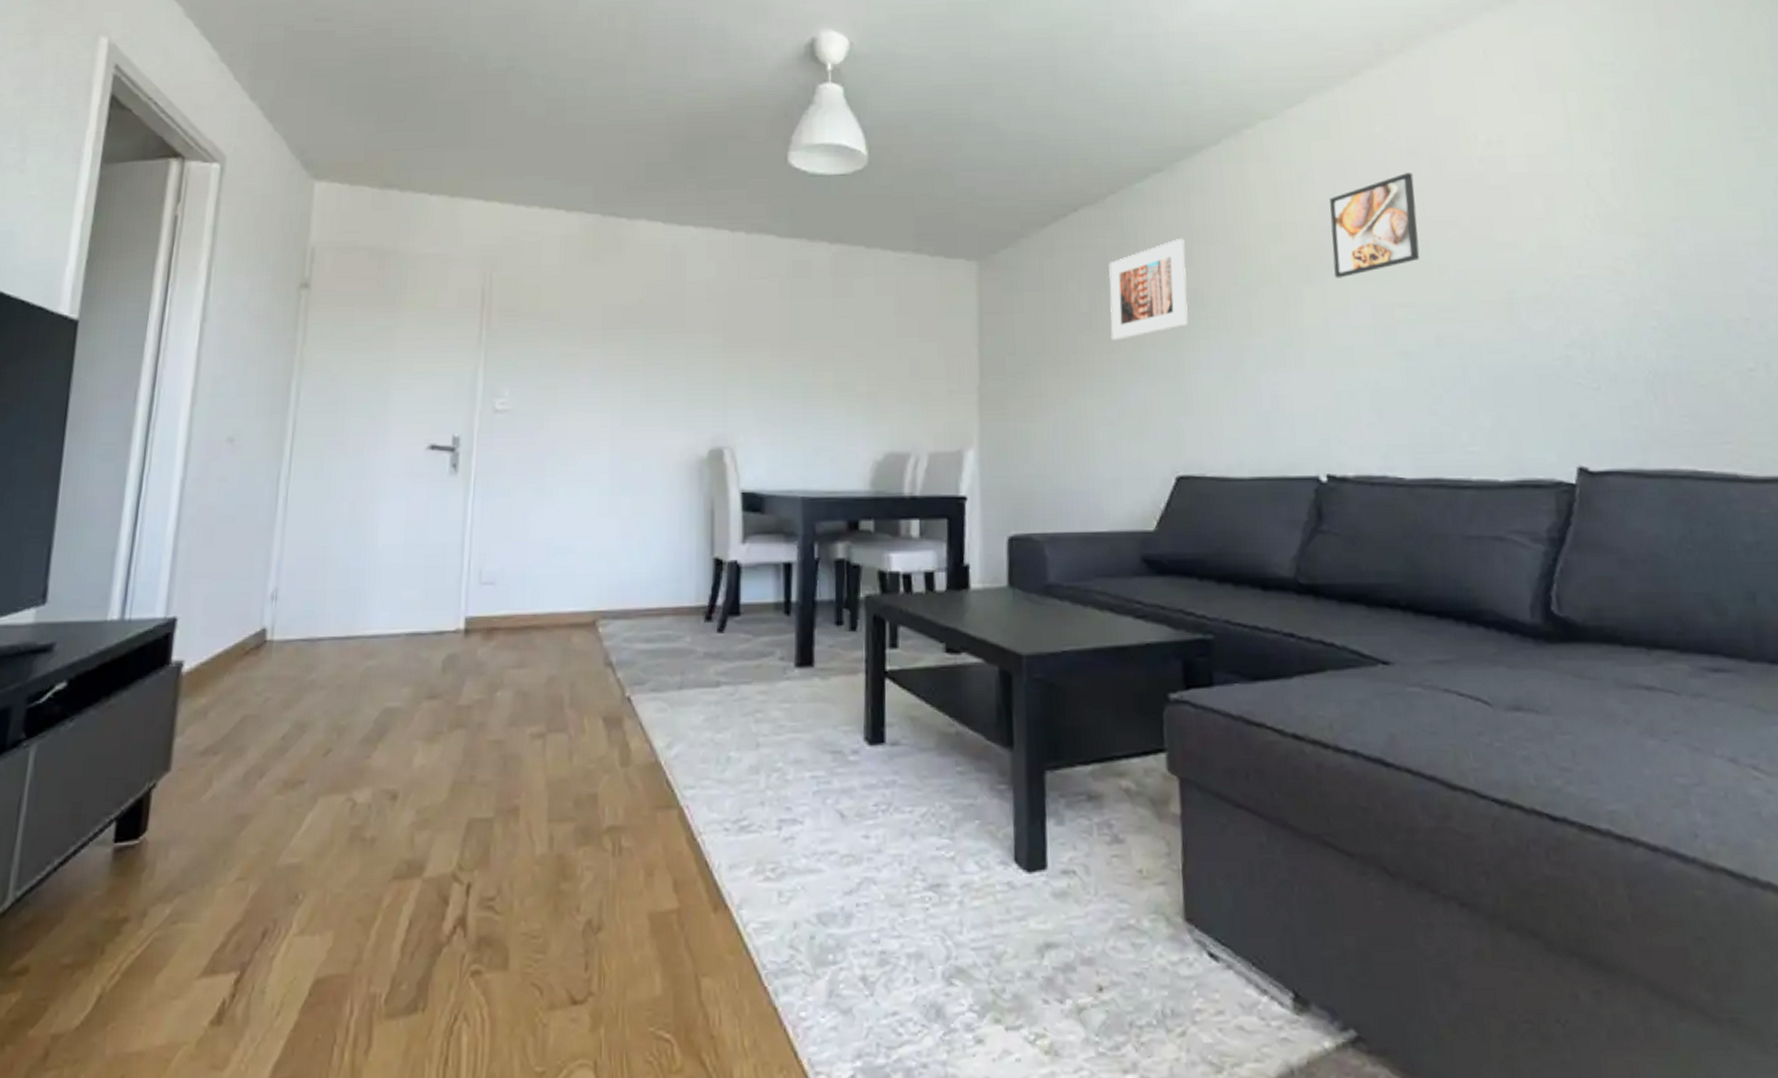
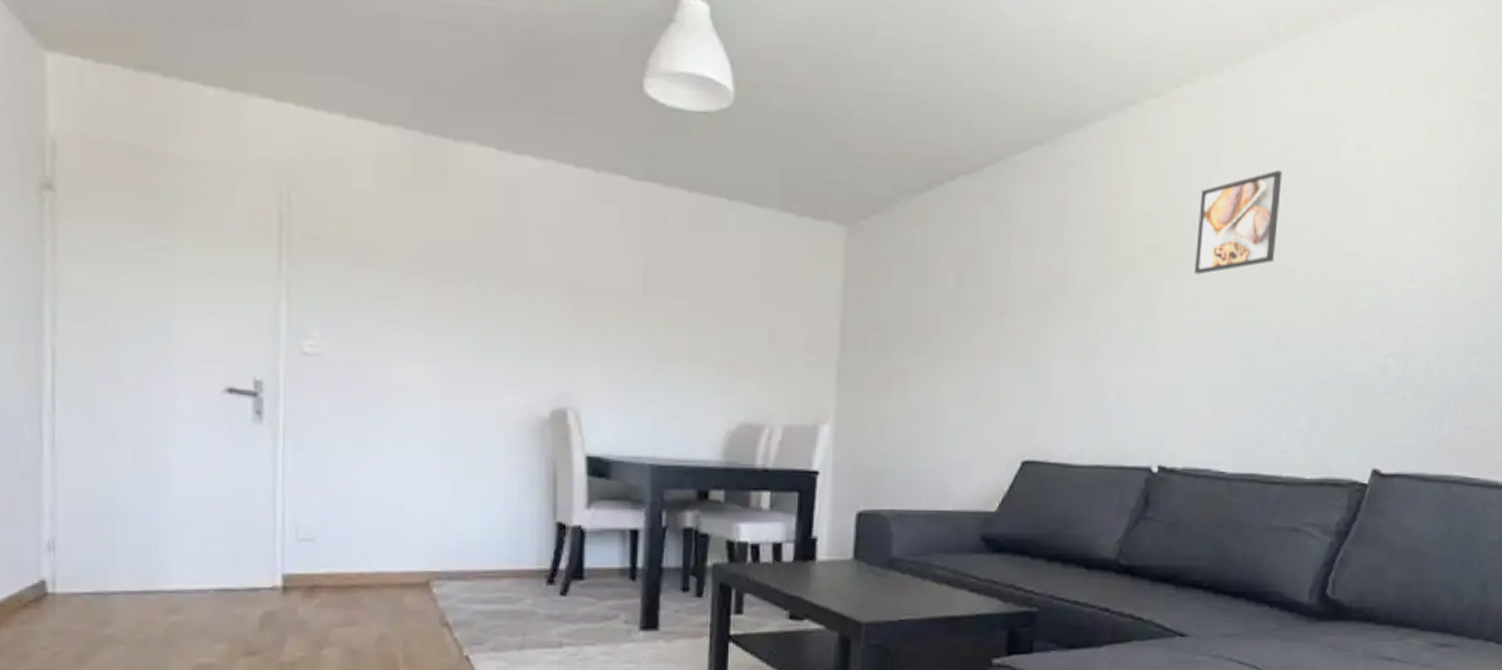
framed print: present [1108,239,1188,340] -> none [974,219,1057,322]

